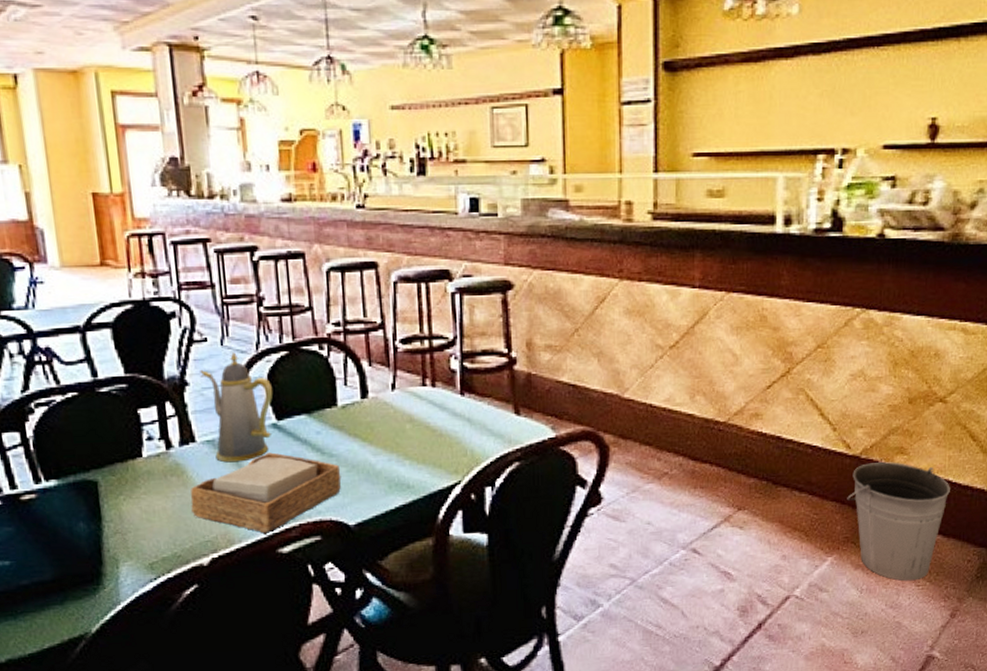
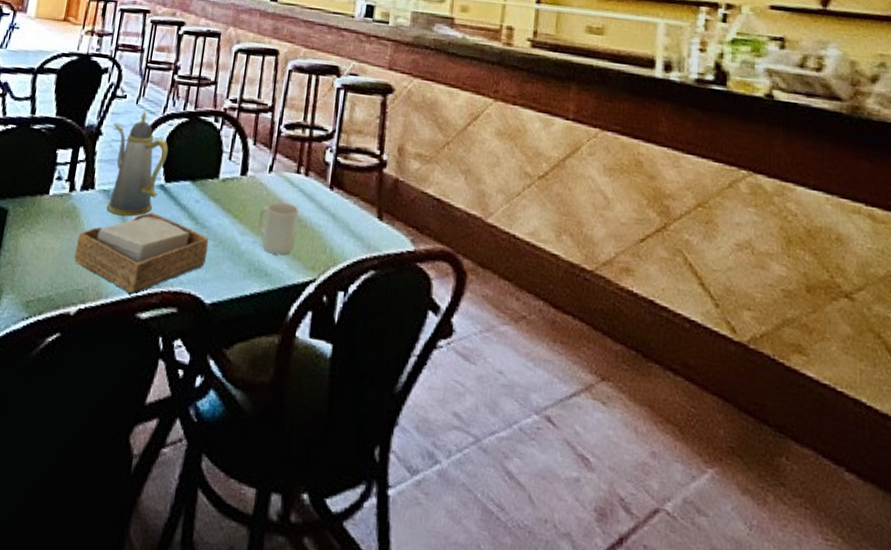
cup: none [390,417,433,467] -> present [258,202,299,256]
bucket: present [847,462,950,581] -> none [732,356,864,531]

